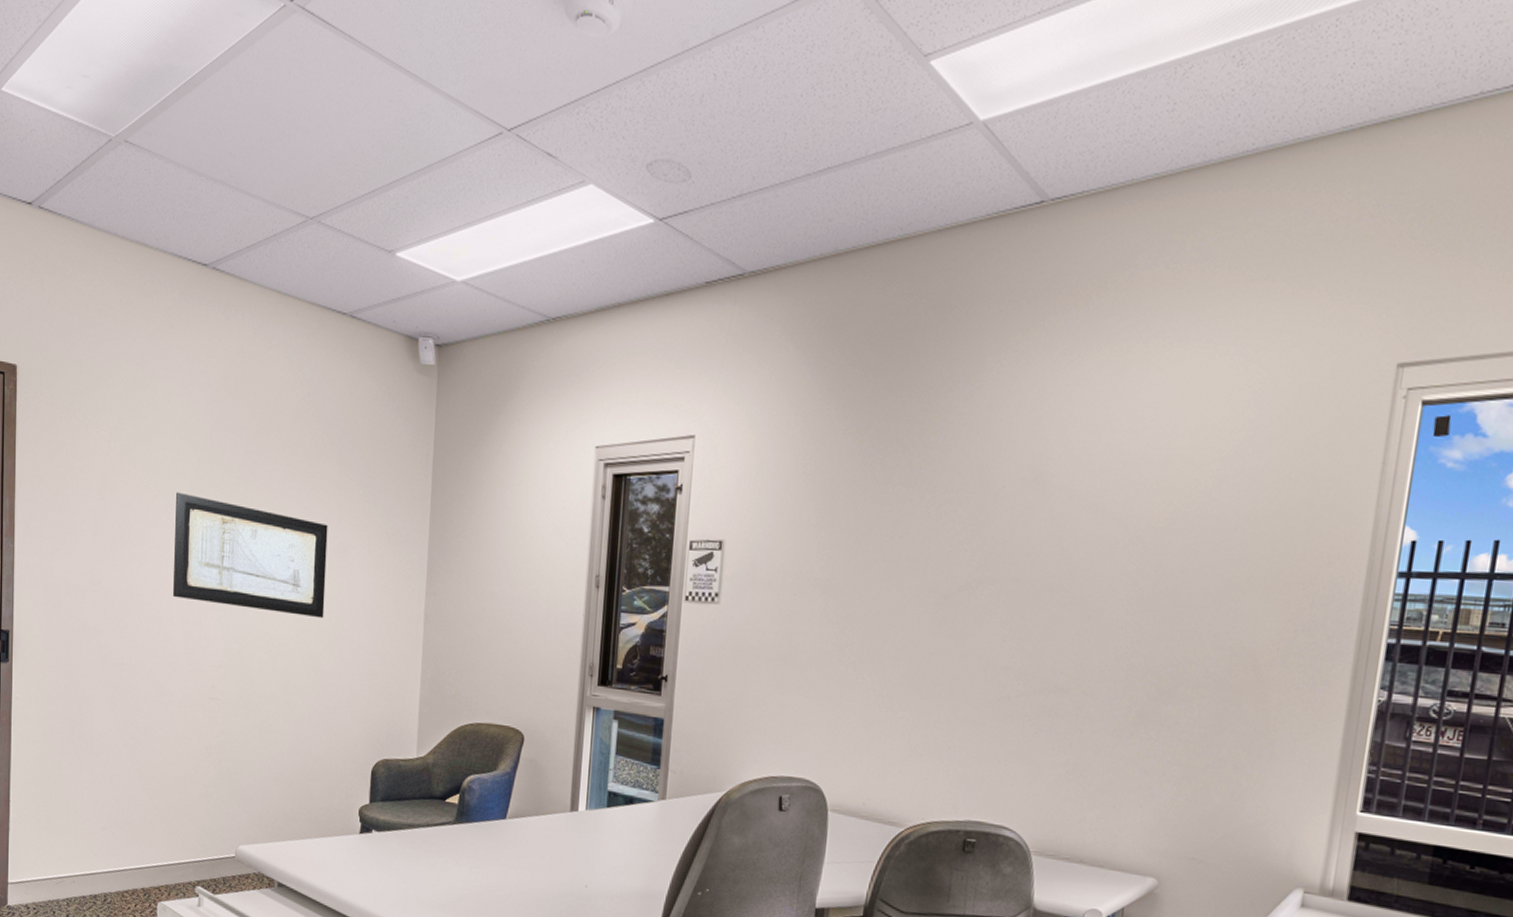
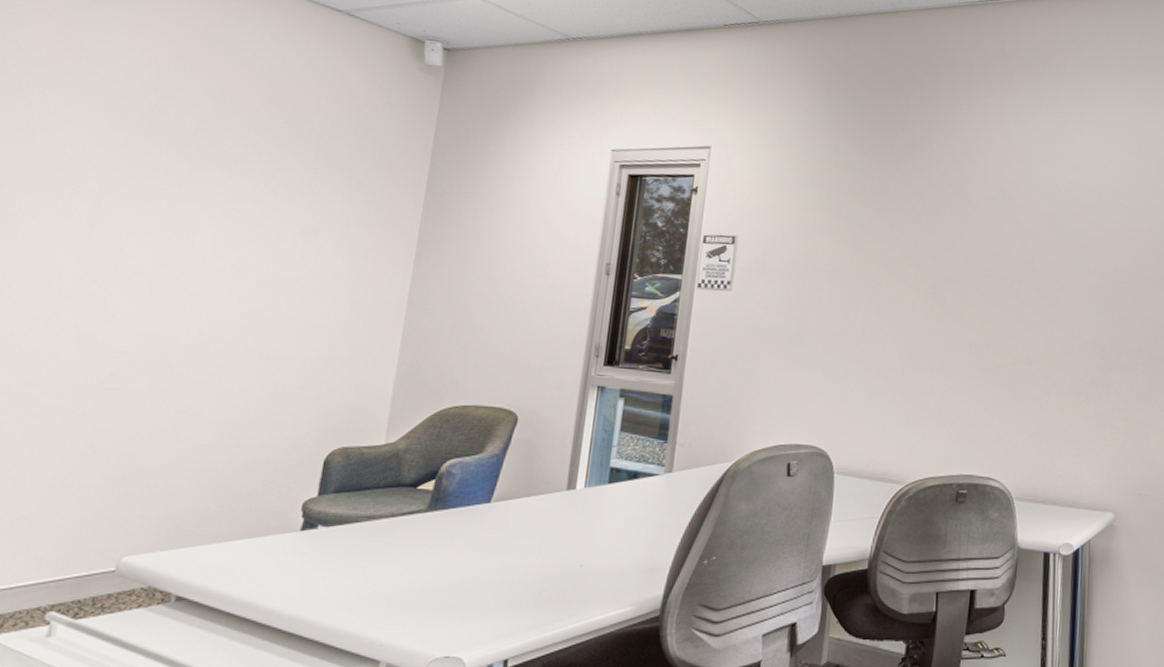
wall art: present [172,492,328,619] -> none [67,165,296,301]

